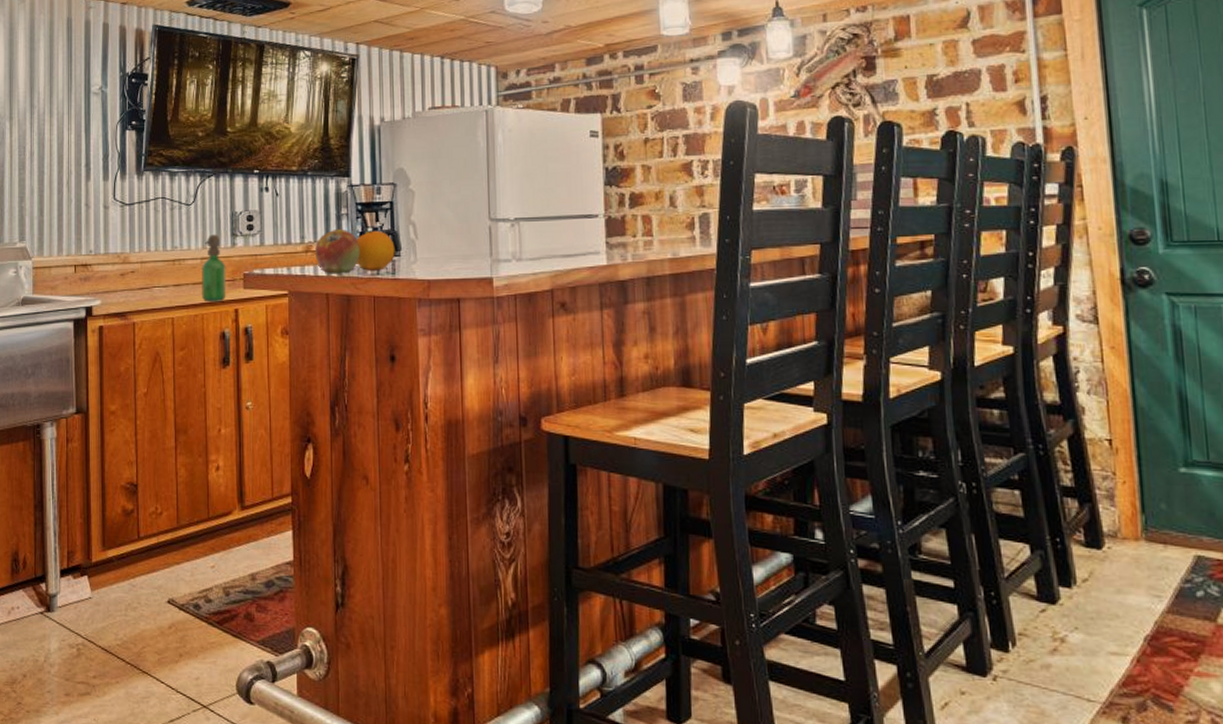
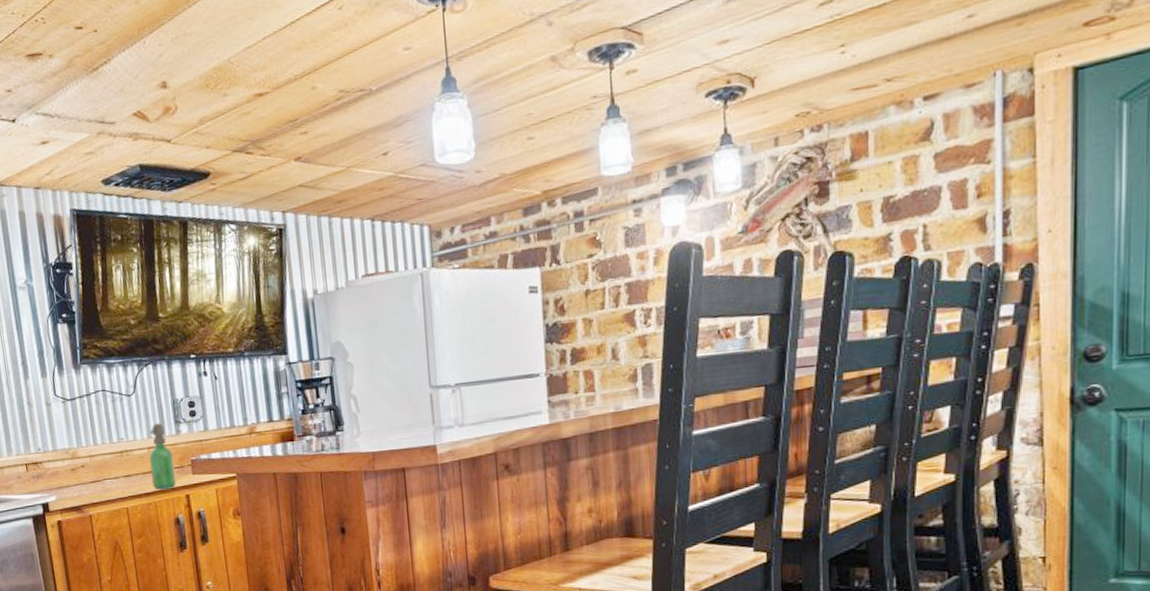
fruit: present [314,228,360,275] -> none [258,407,303,455]
fruit: present [357,230,395,272] -> none [299,406,338,449]

